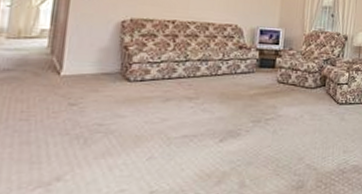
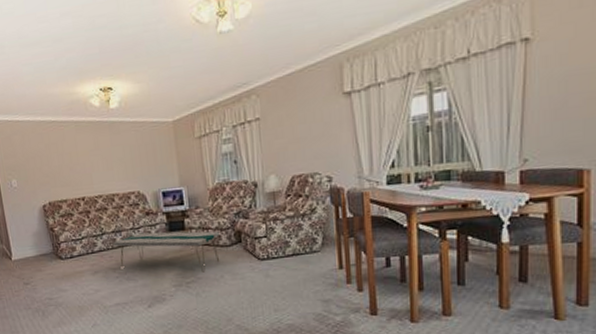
coffee table: none [196,65,307,111] -> present [113,231,219,273]

